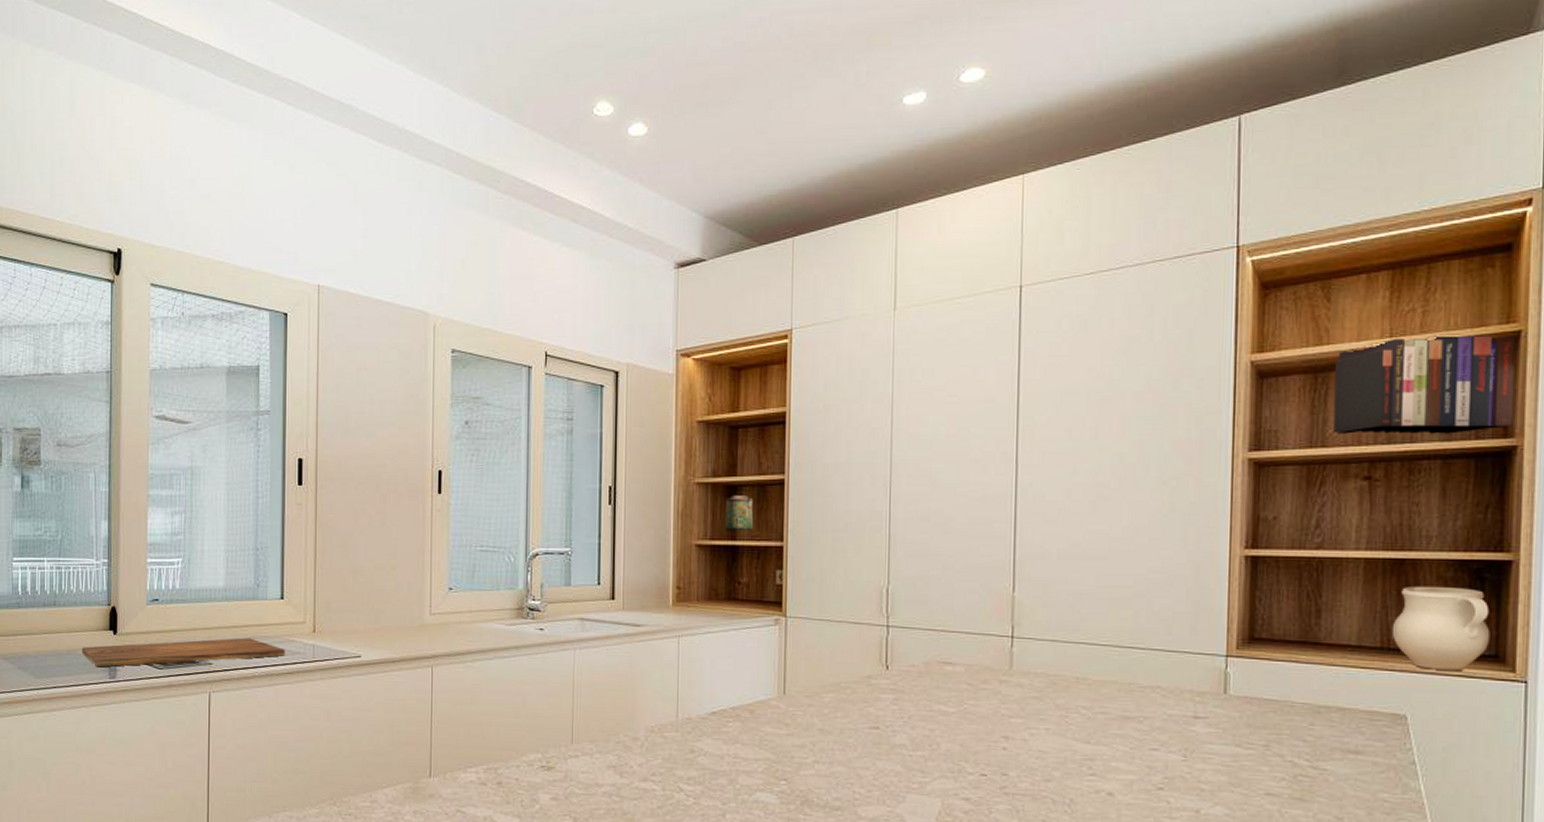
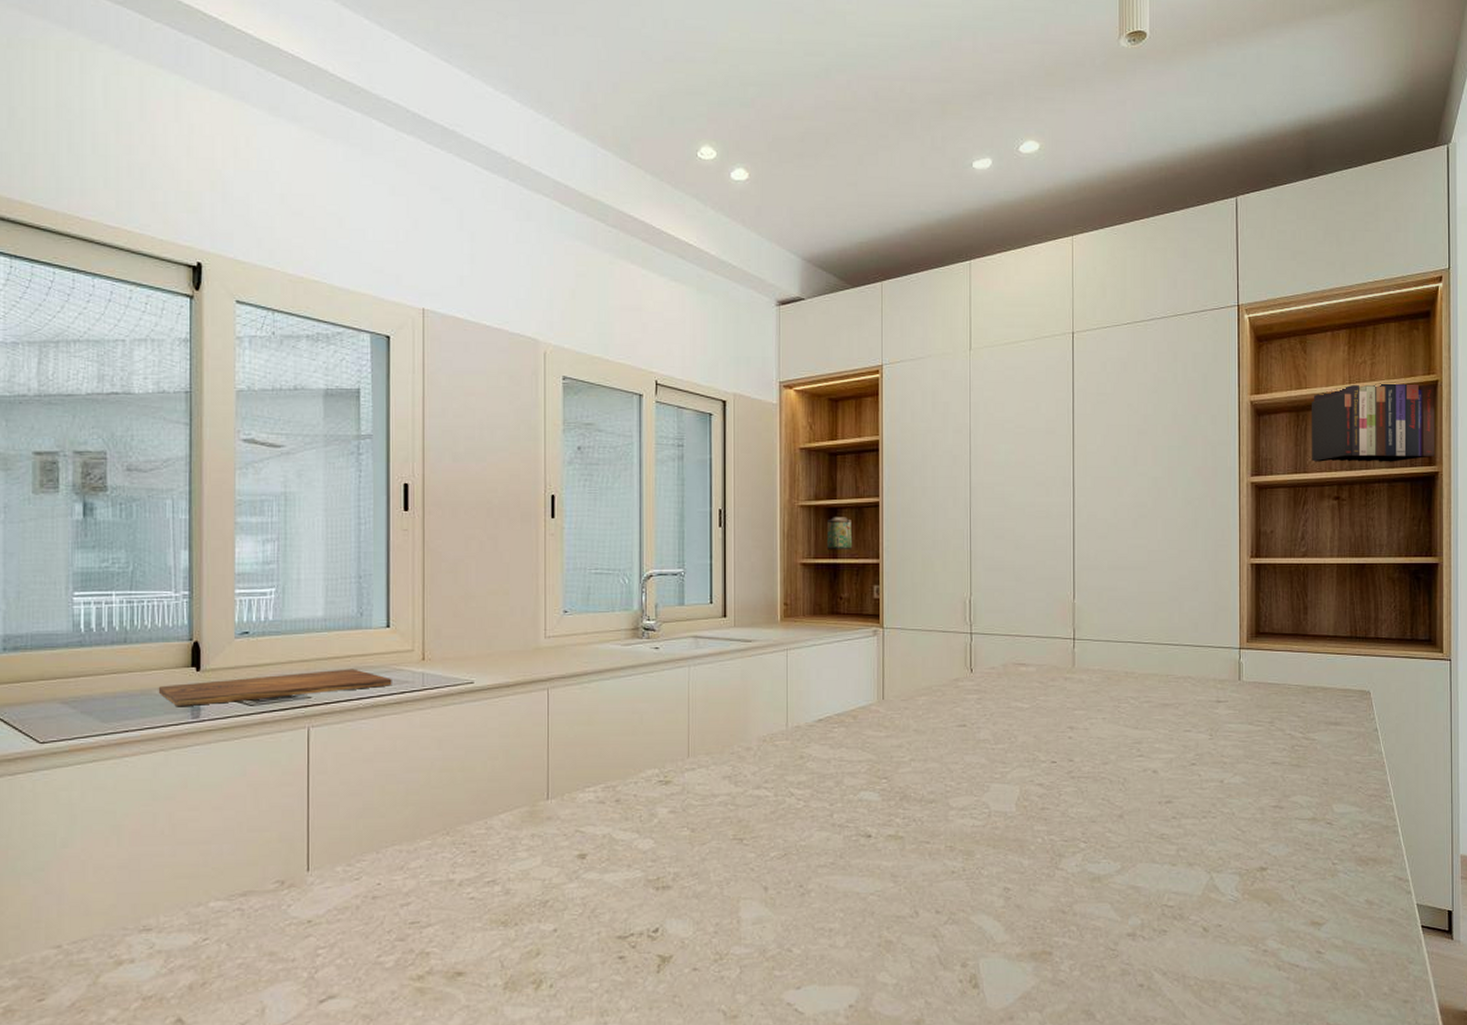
ceramic jug: present [1391,586,1491,672] -> none [1357,585,1425,654]

